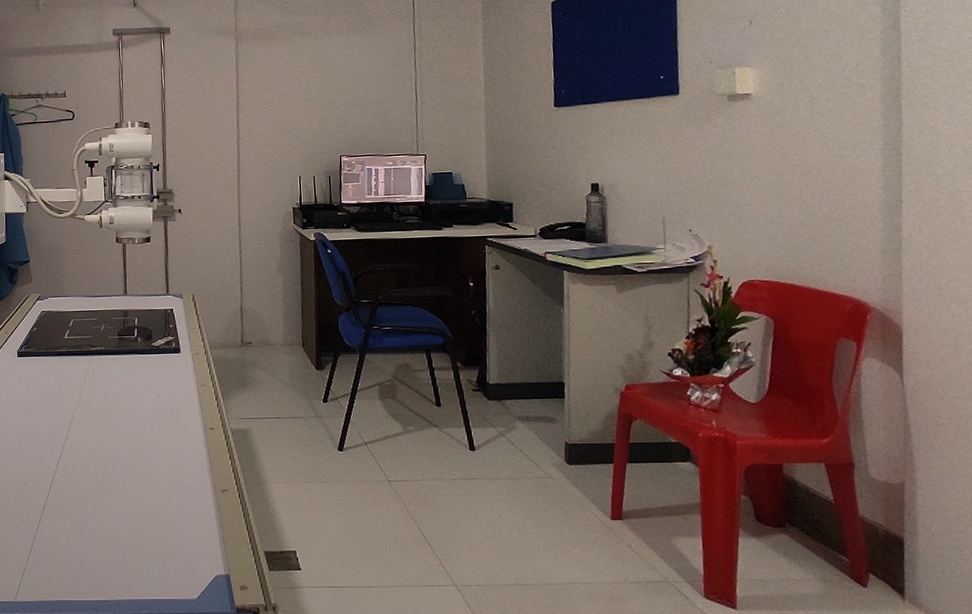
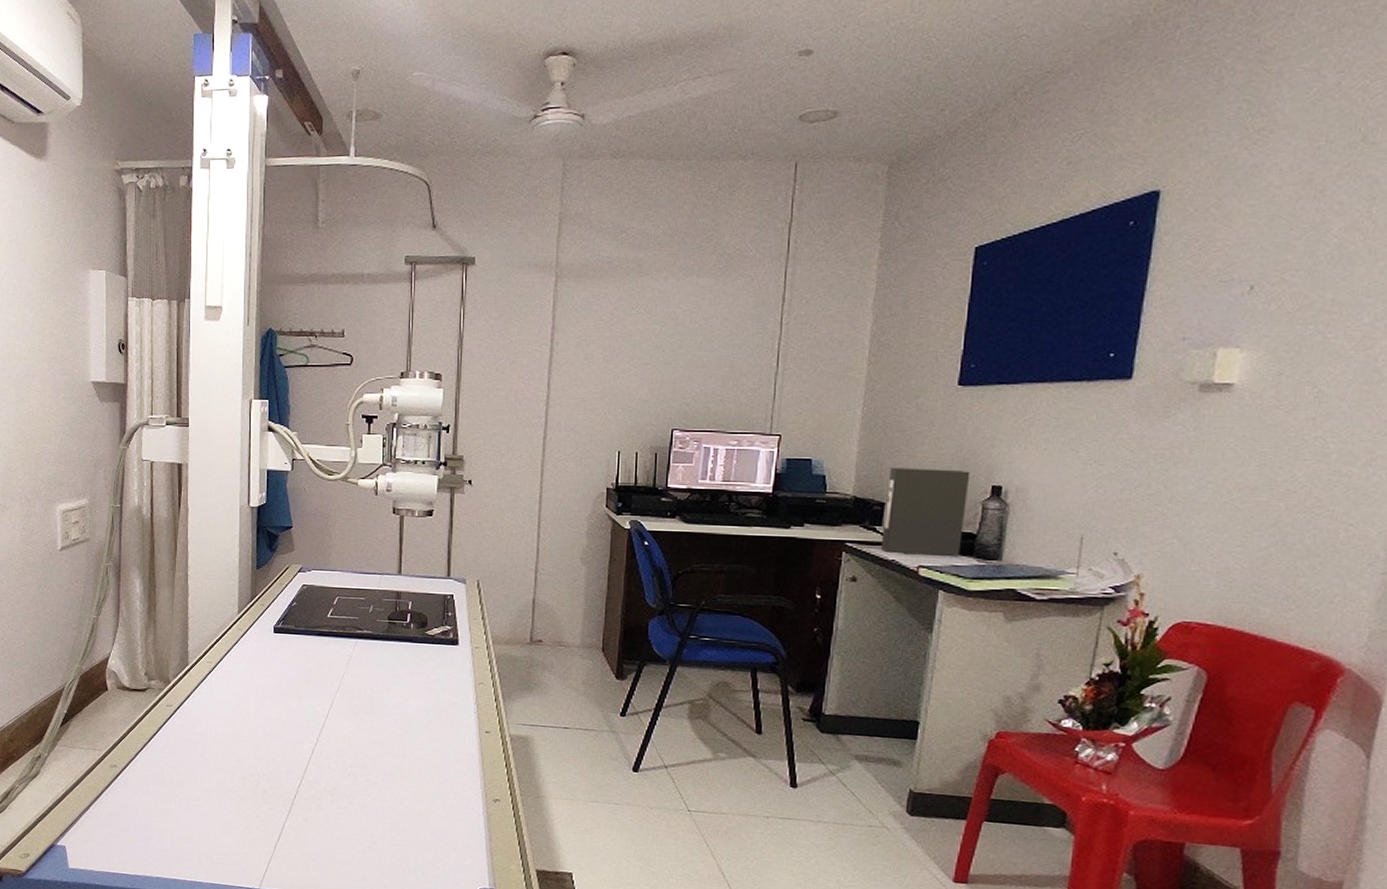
binder: none [512,173,575,244] -> present [880,468,971,556]

